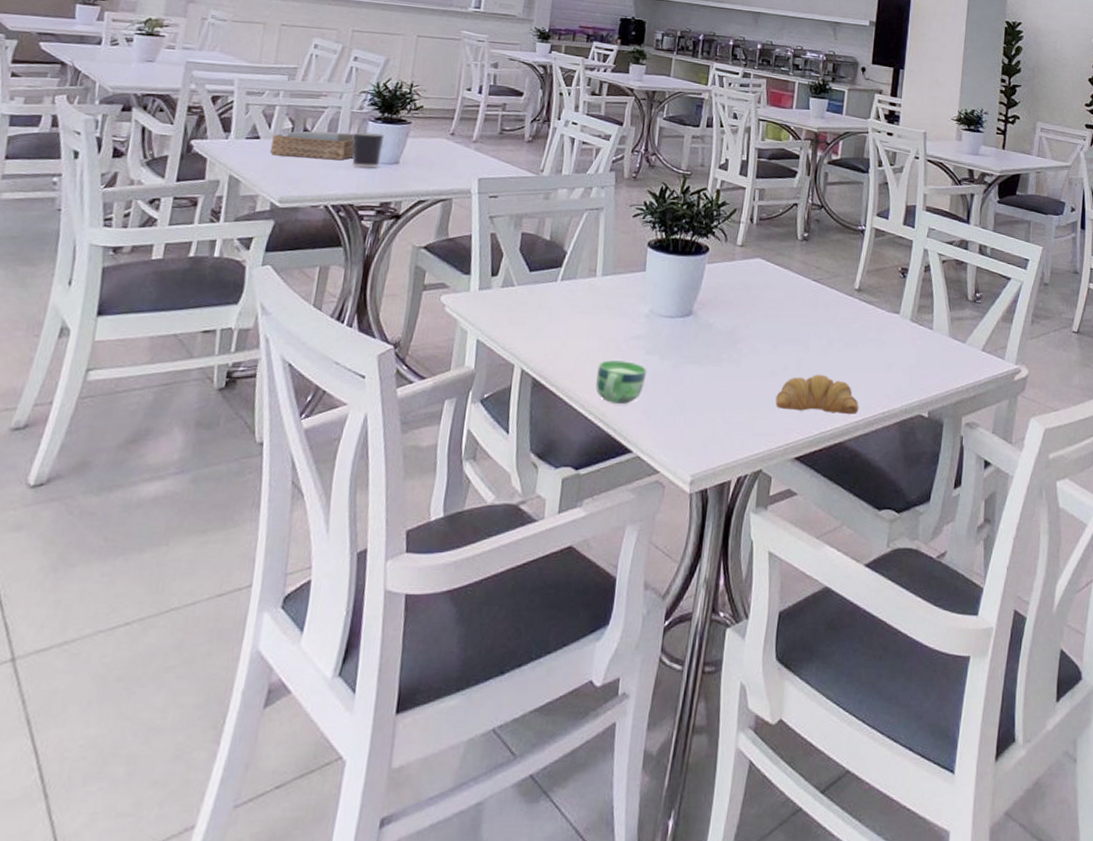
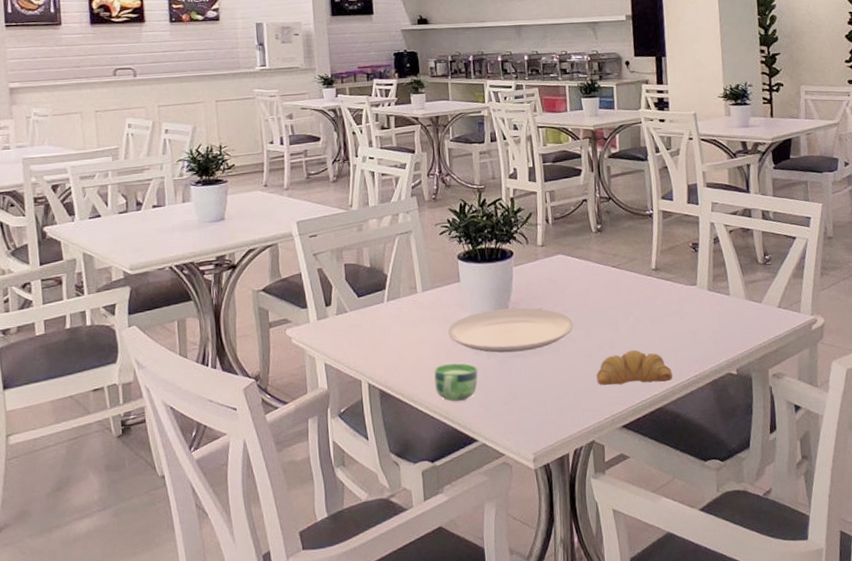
napkin holder: present [270,130,354,162] -> none [111,200,185,230]
mug: present [352,132,384,168] -> none [179,196,208,229]
plate: none [620,307,762,359] -> present [447,307,574,353]

